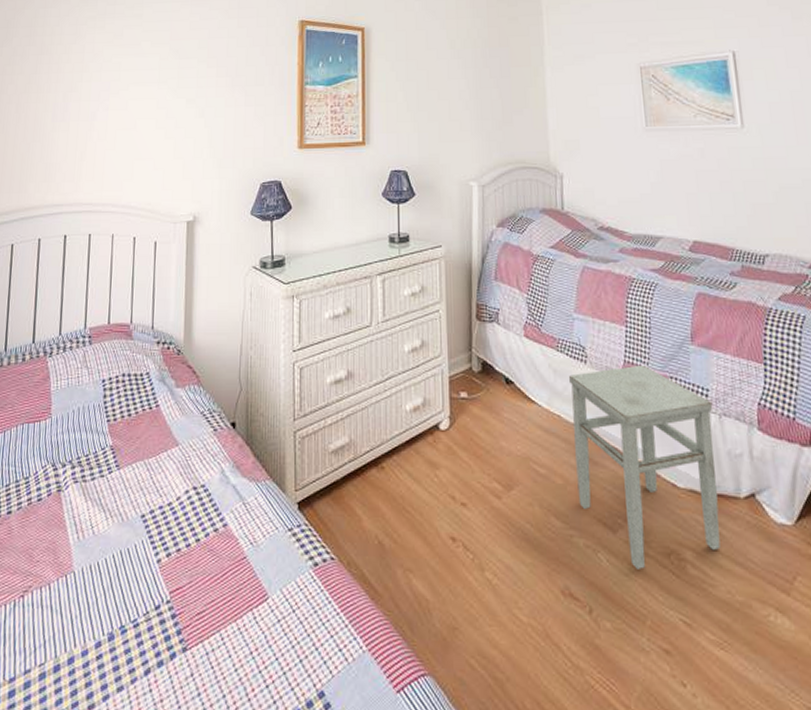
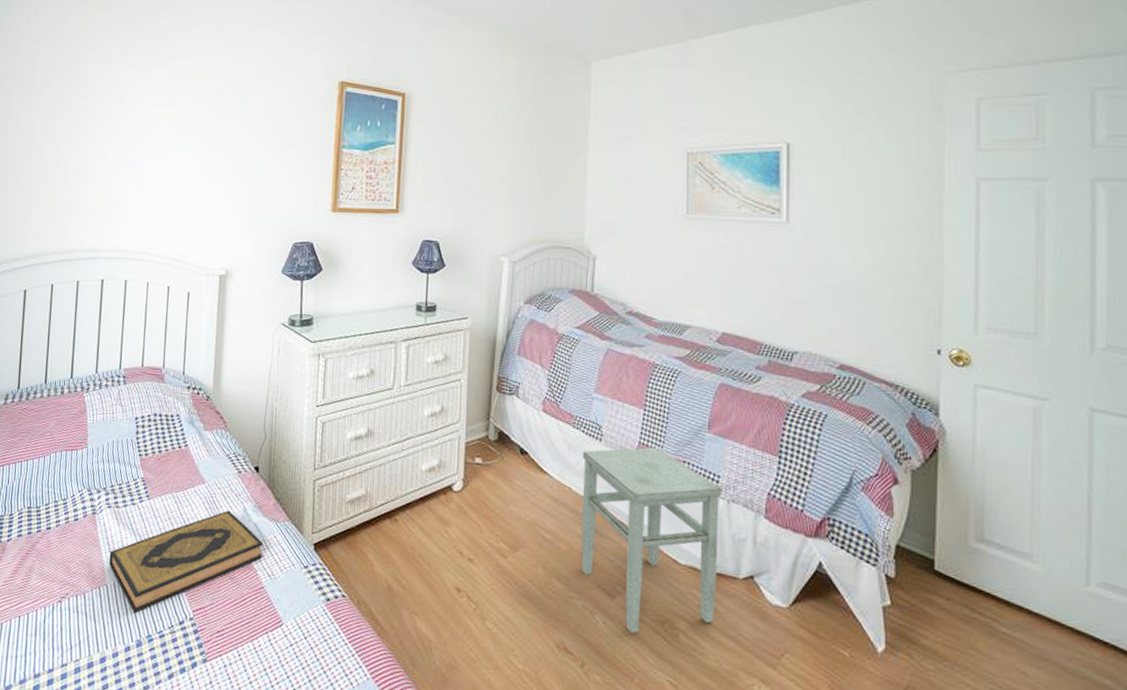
hardback book: none [76,473,244,602] -> present [109,510,263,614]

